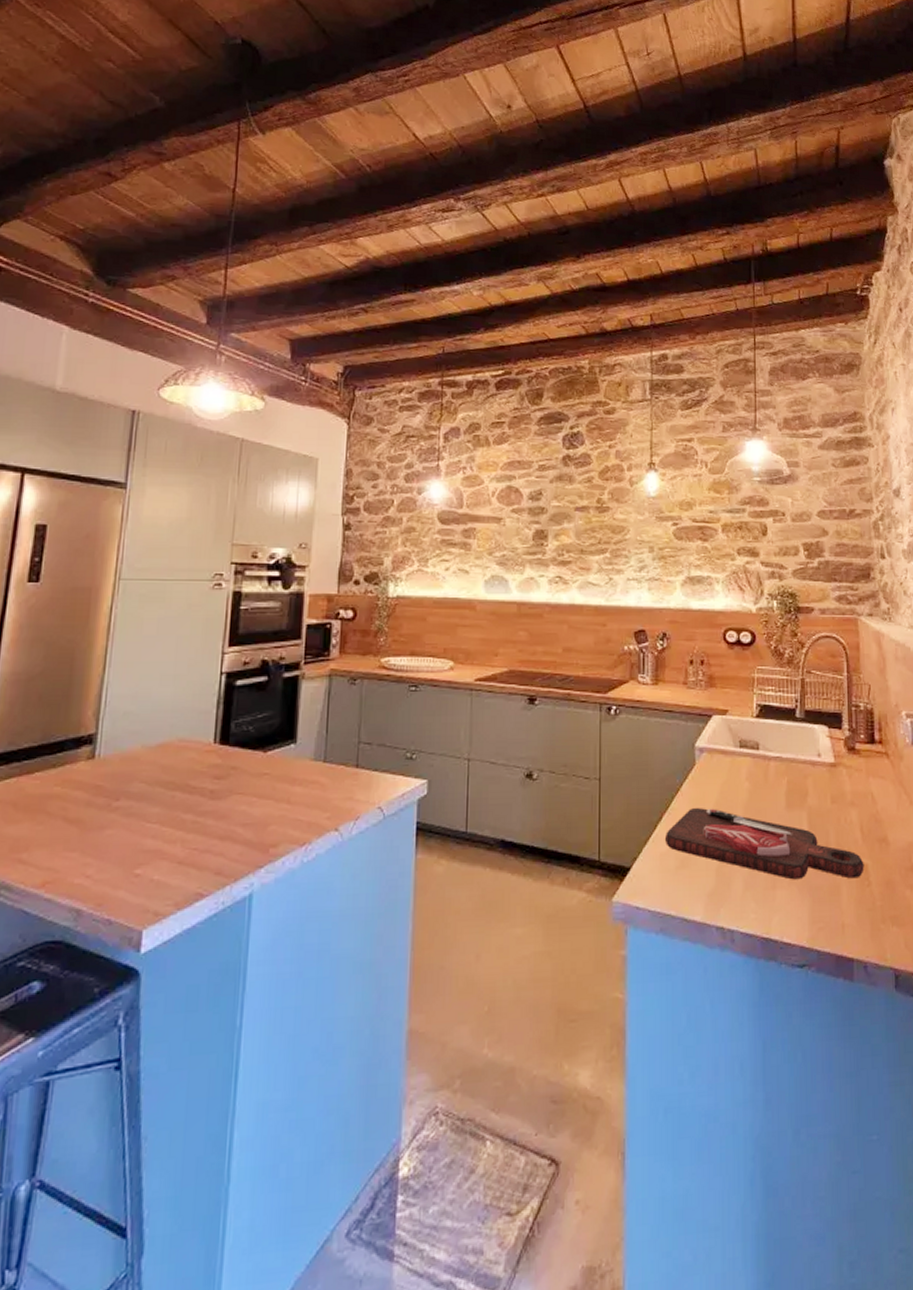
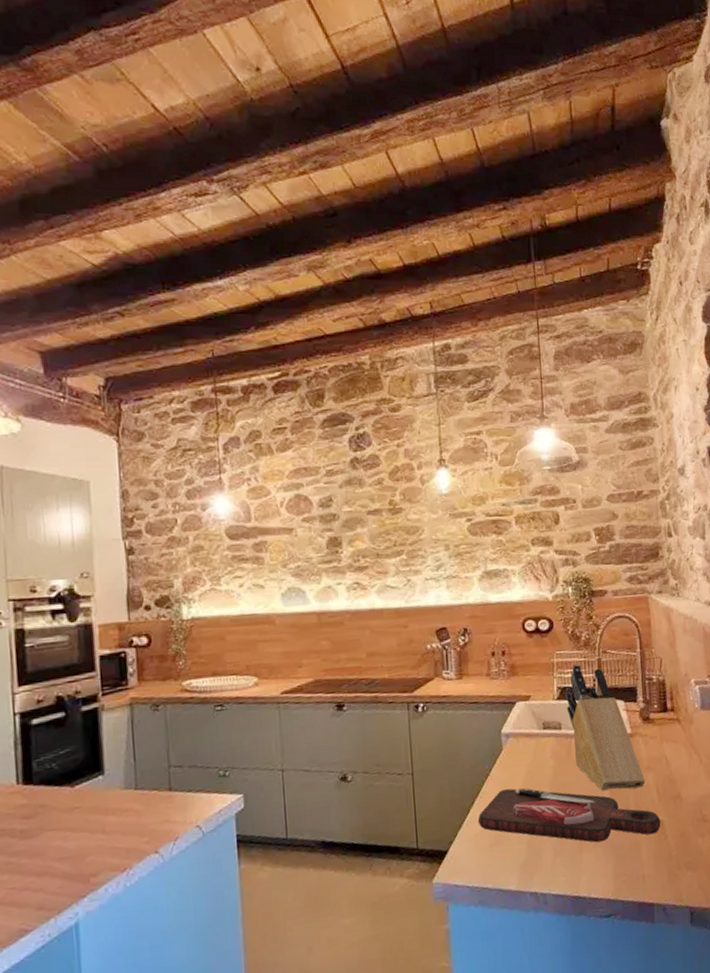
knife block: none [765,681,848,825] -> present [565,663,645,791]

